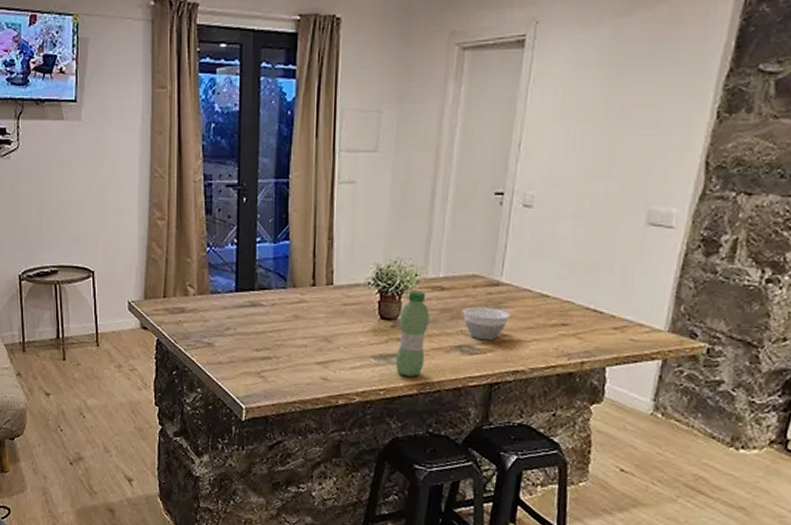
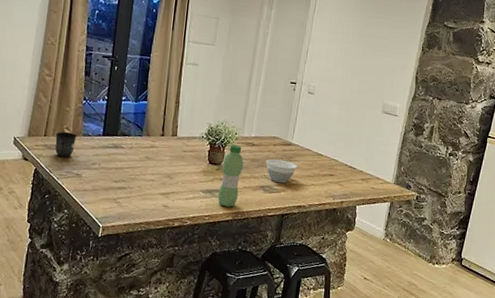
mug: none [176,289,204,323] -> present [55,131,77,157]

